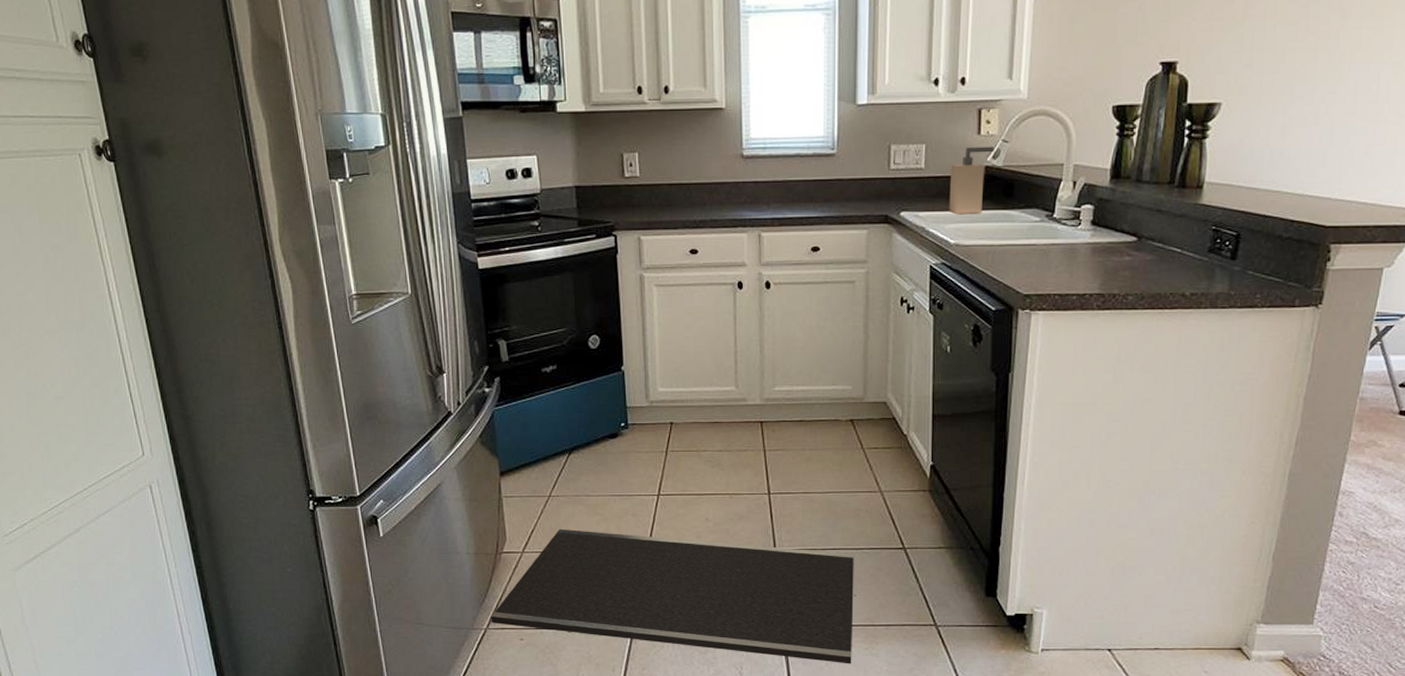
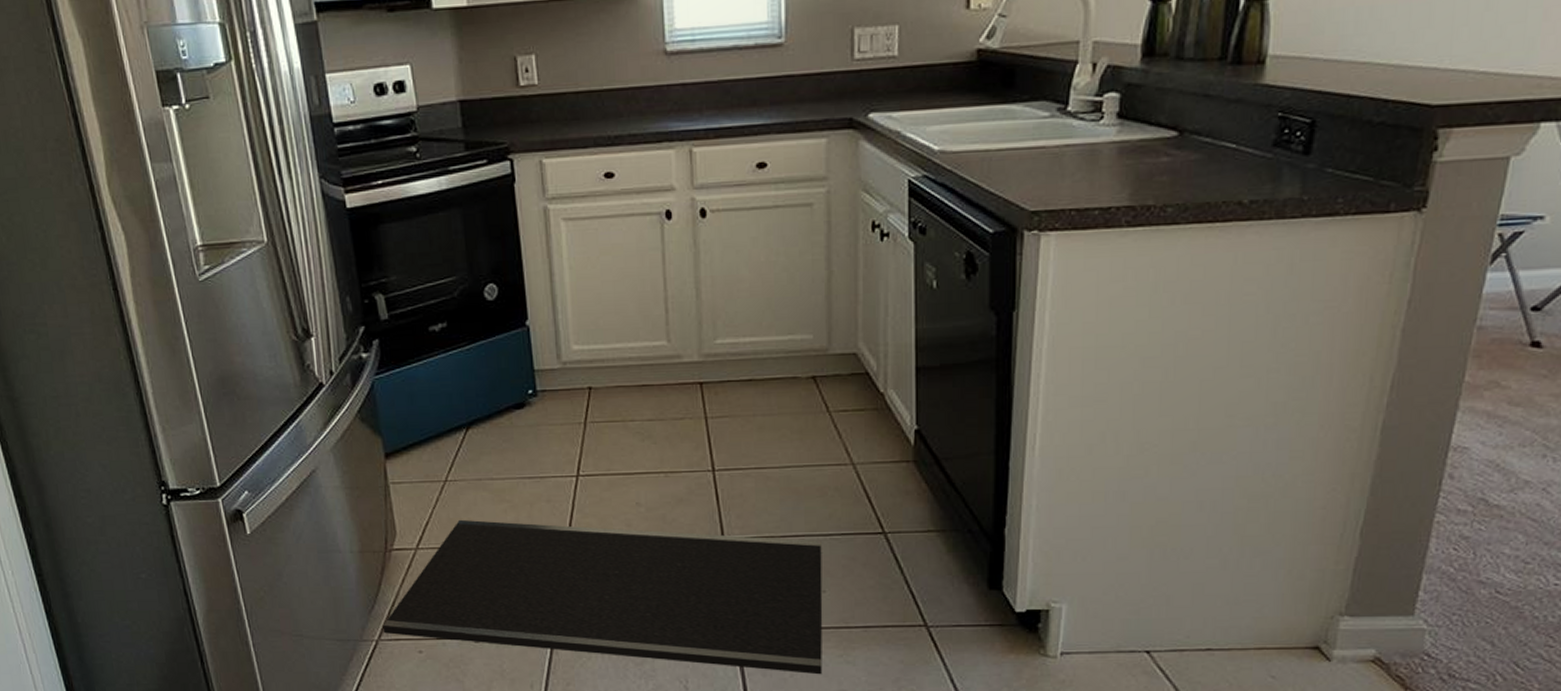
soap dispenser: present [949,146,994,214] -> none [931,23,988,112]

